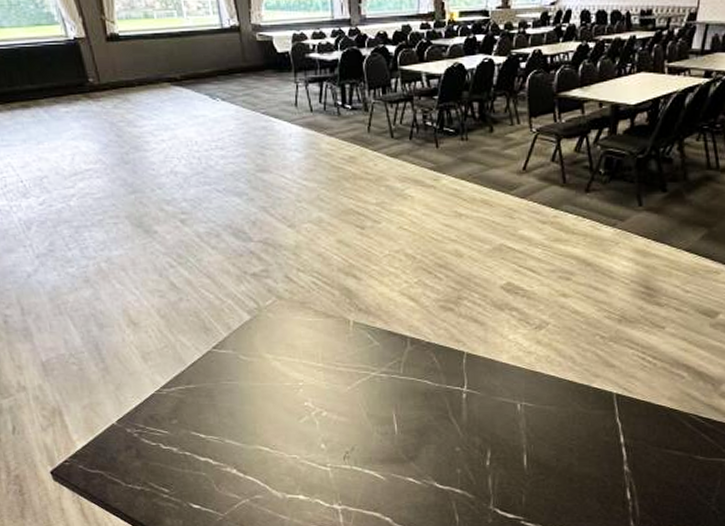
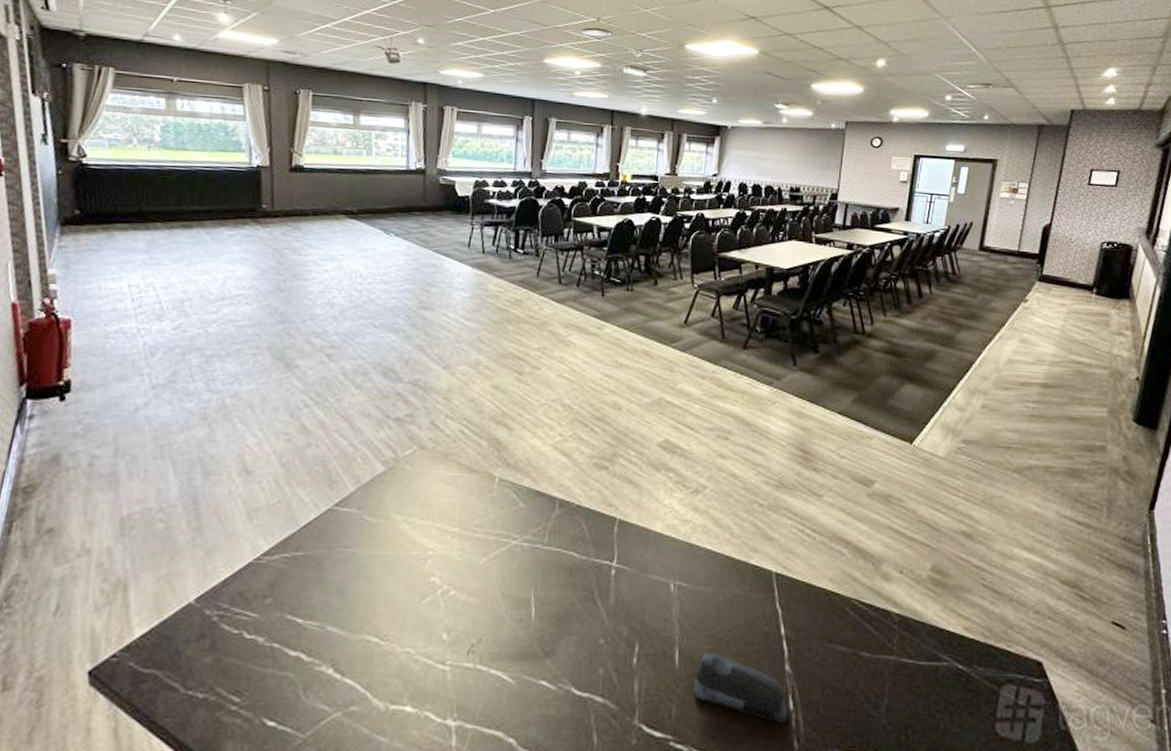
stapler: none [540,456,626,509] -> present [693,652,788,723]

